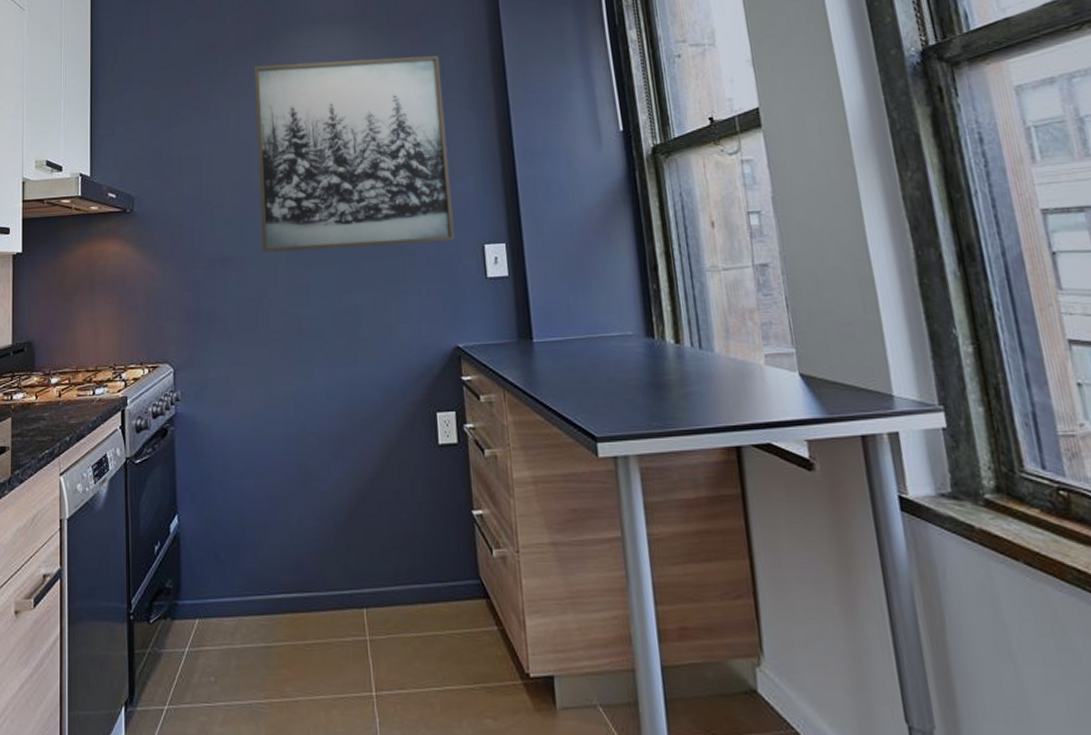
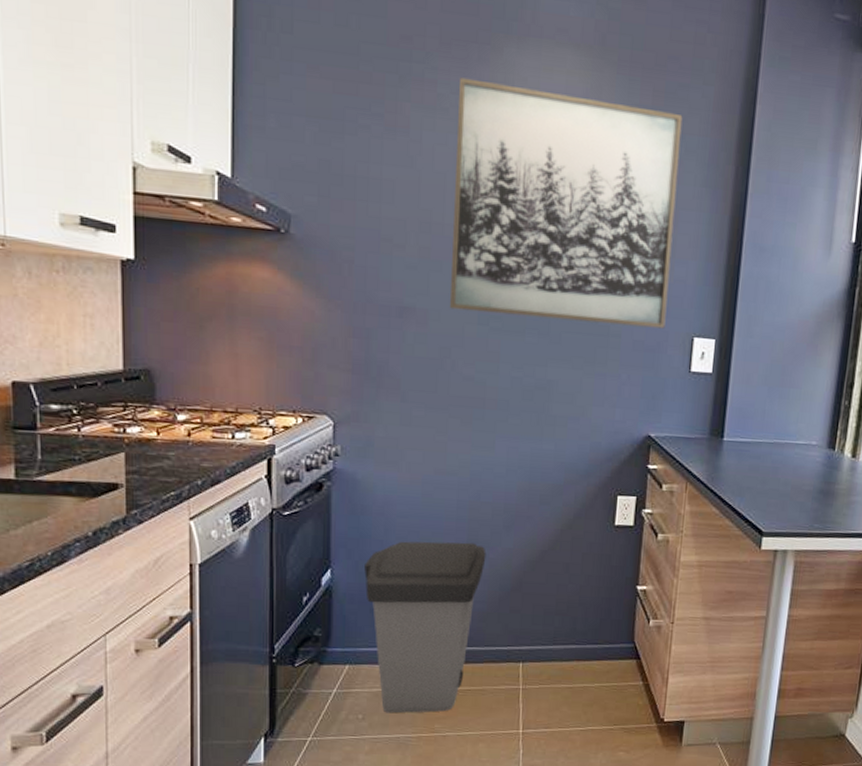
trash can: none [207,476,318,675] -> present [364,541,487,714]

